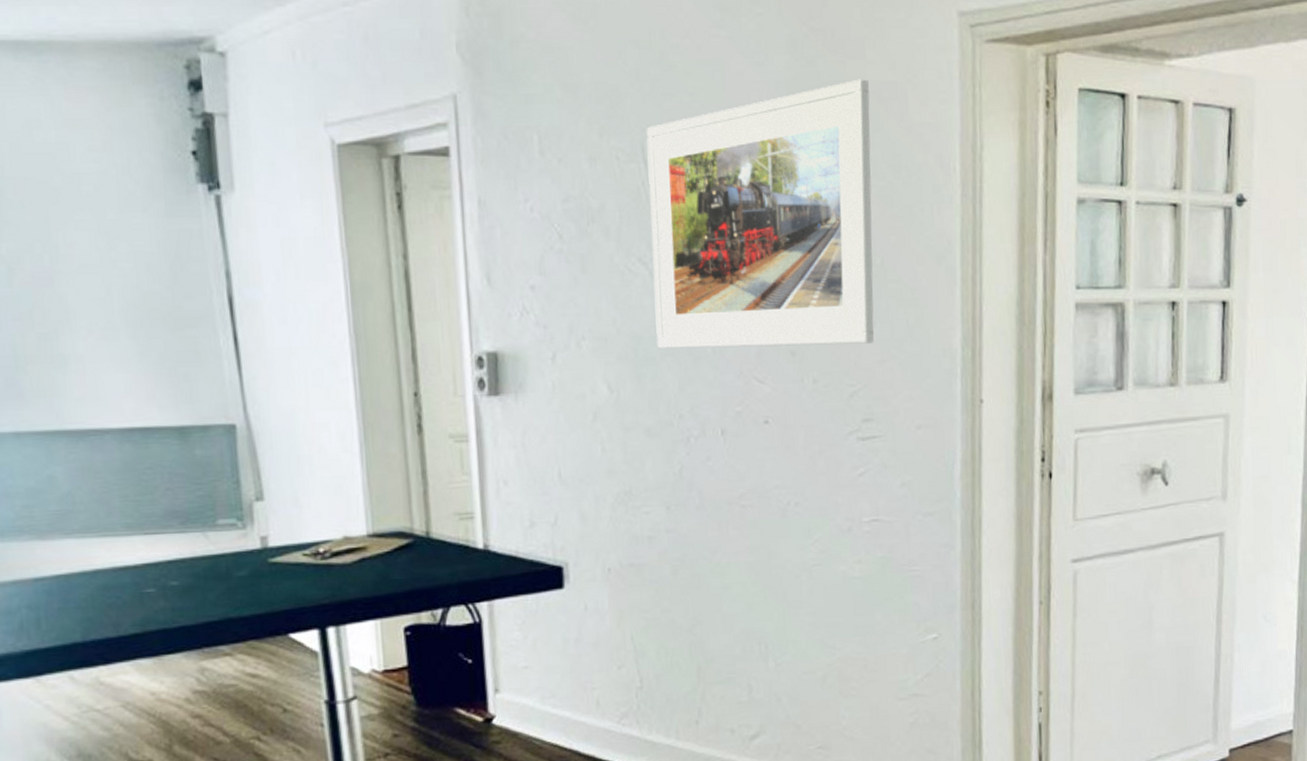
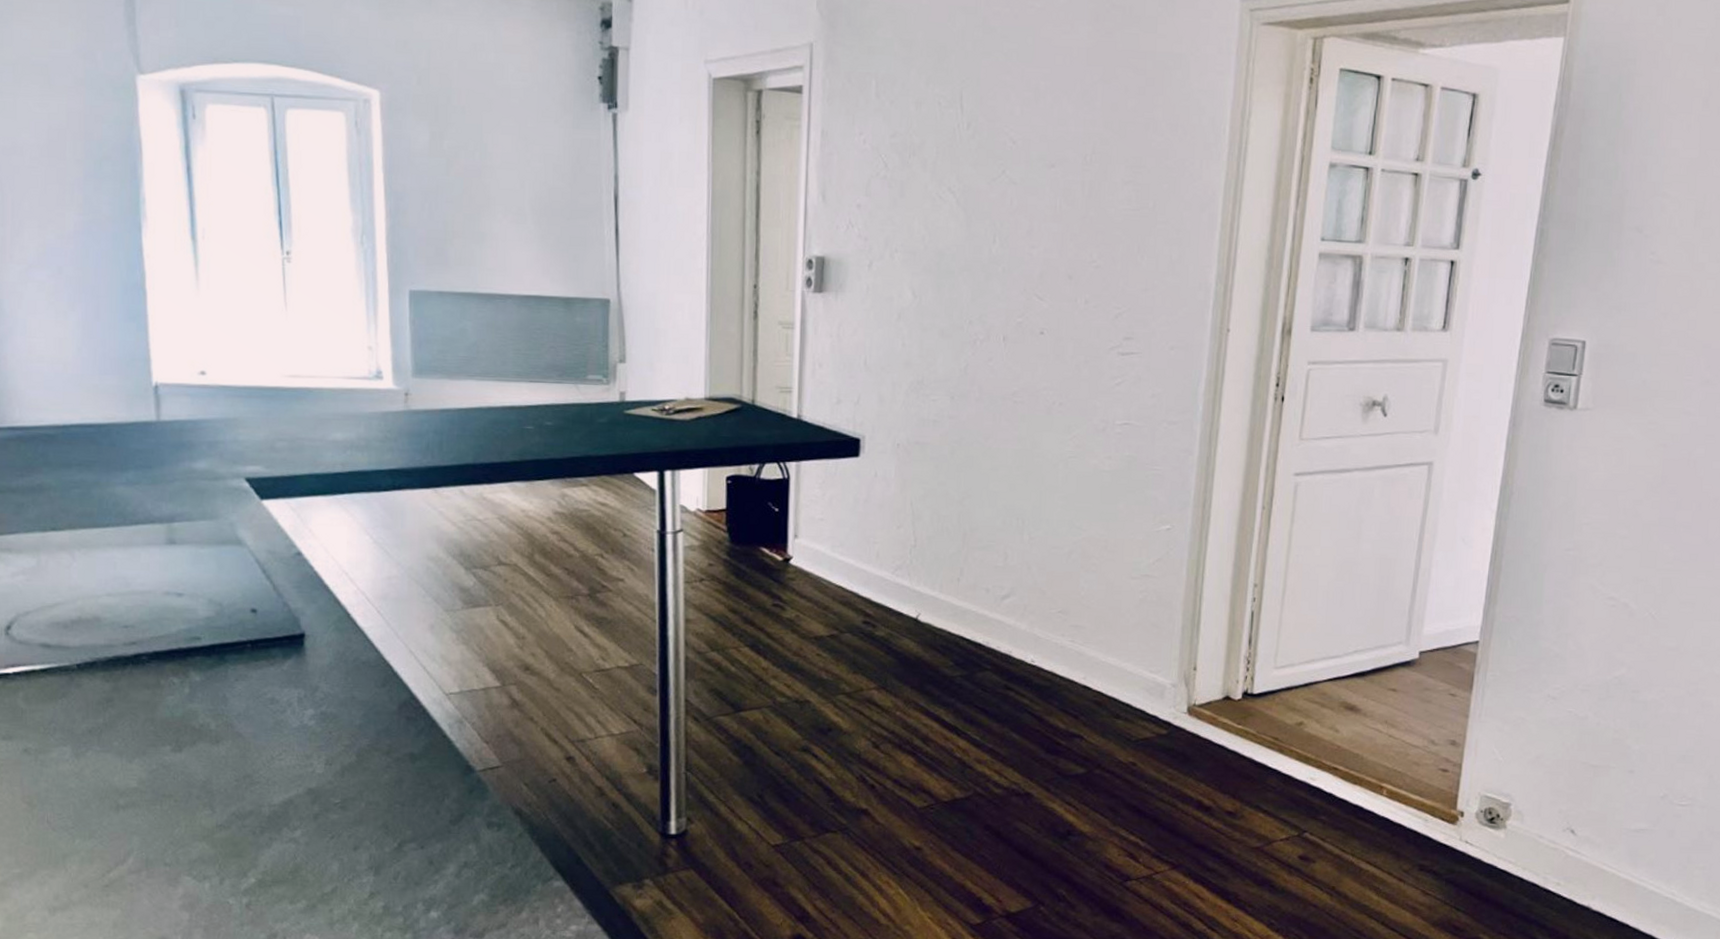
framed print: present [646,79,874,349] -> none [957,49,1157,274]

